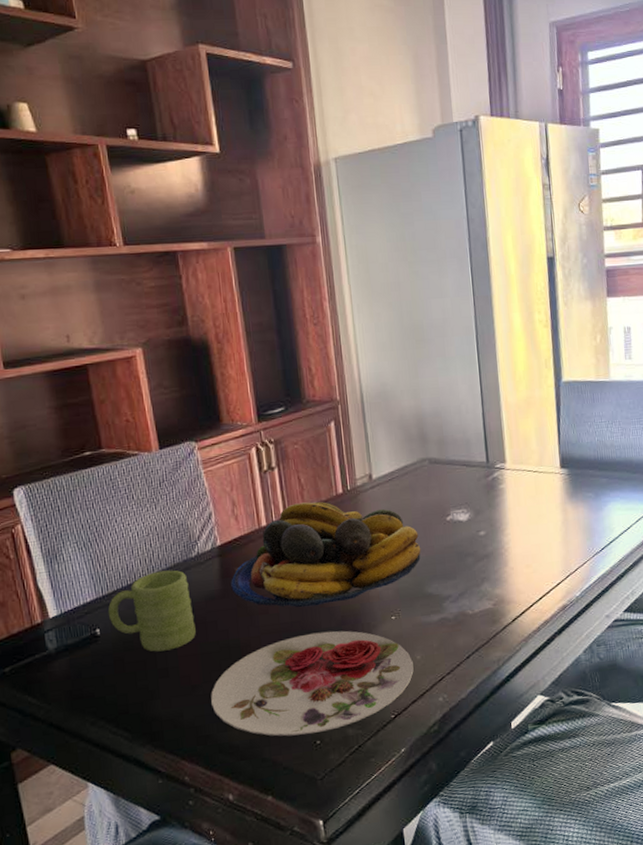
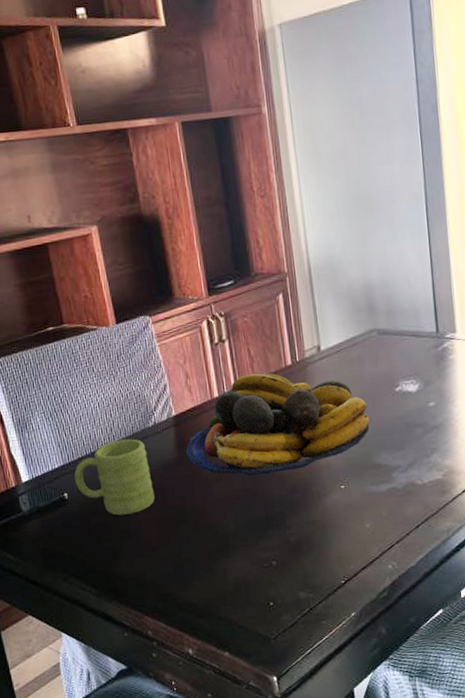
plate: present [211,630,414,736] -> none [170,498,363,597]

